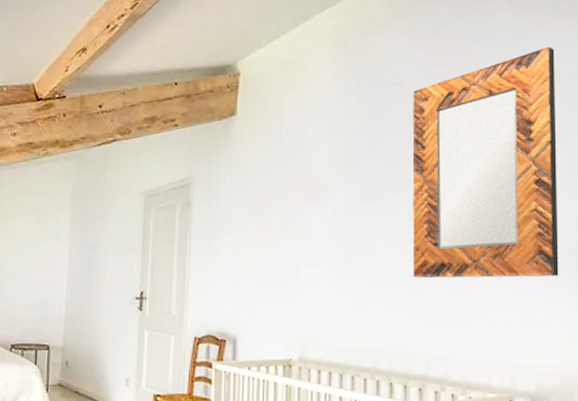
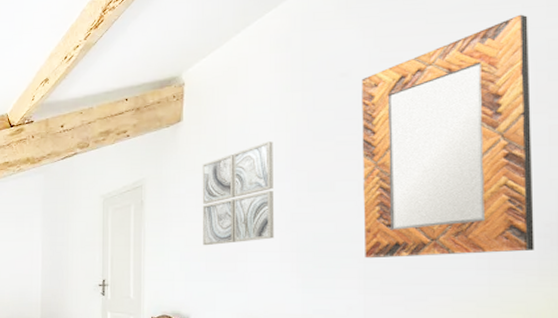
wall art: none [254,146,329,257] -> present [202,141,275,246]

